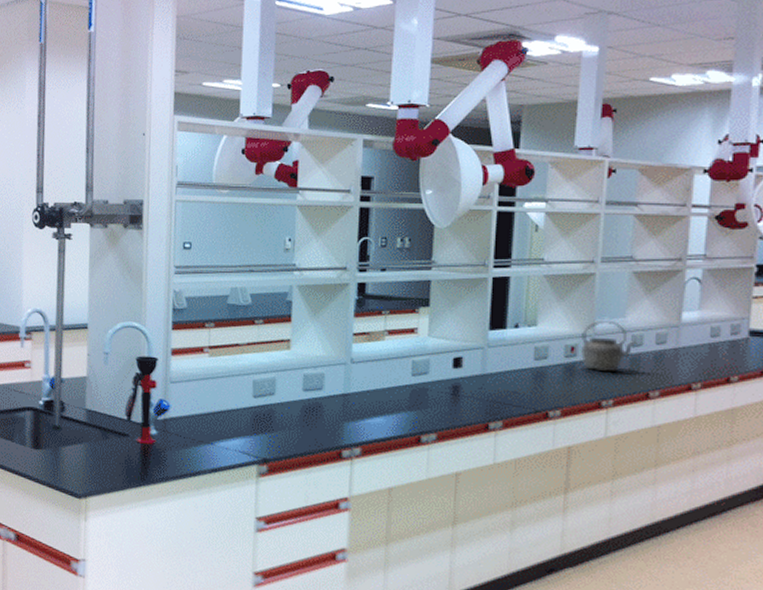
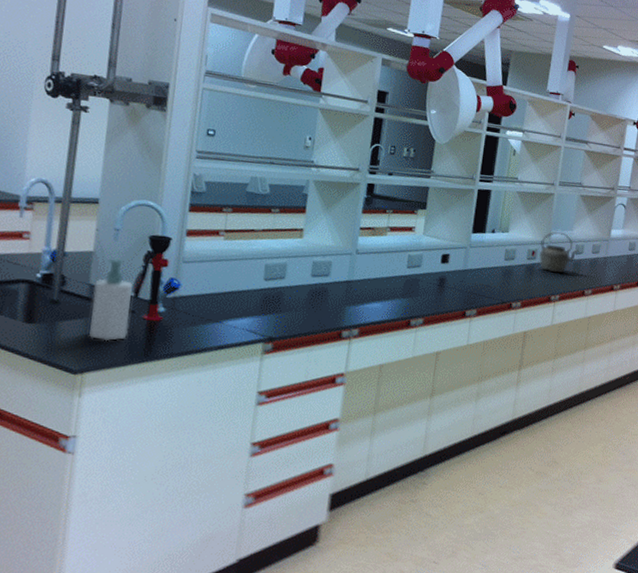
soap bottle: none [88,381,124,466] -> present [88,257,133,342]

